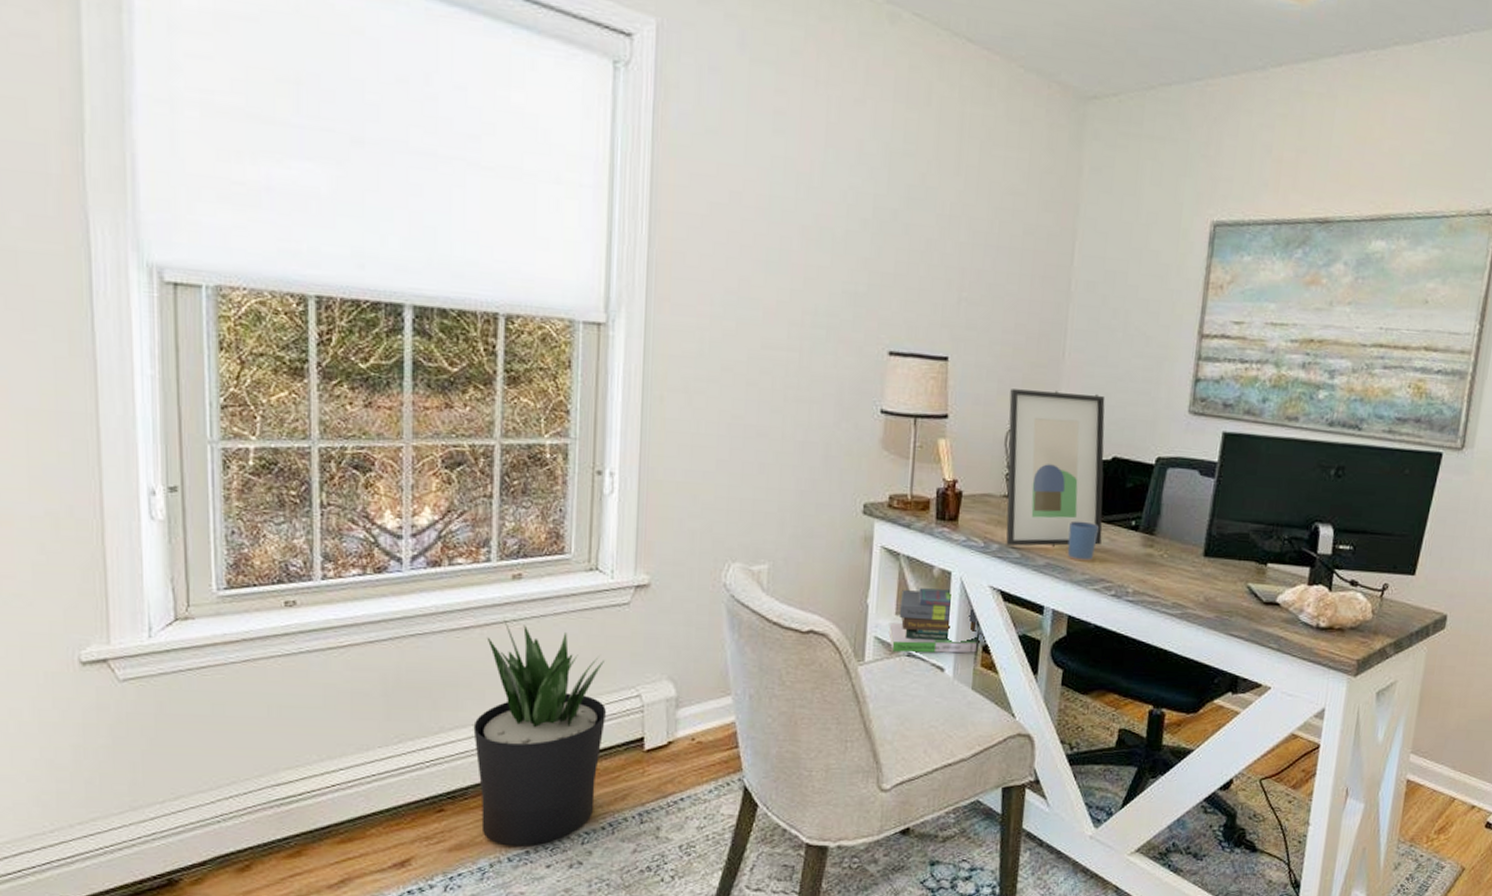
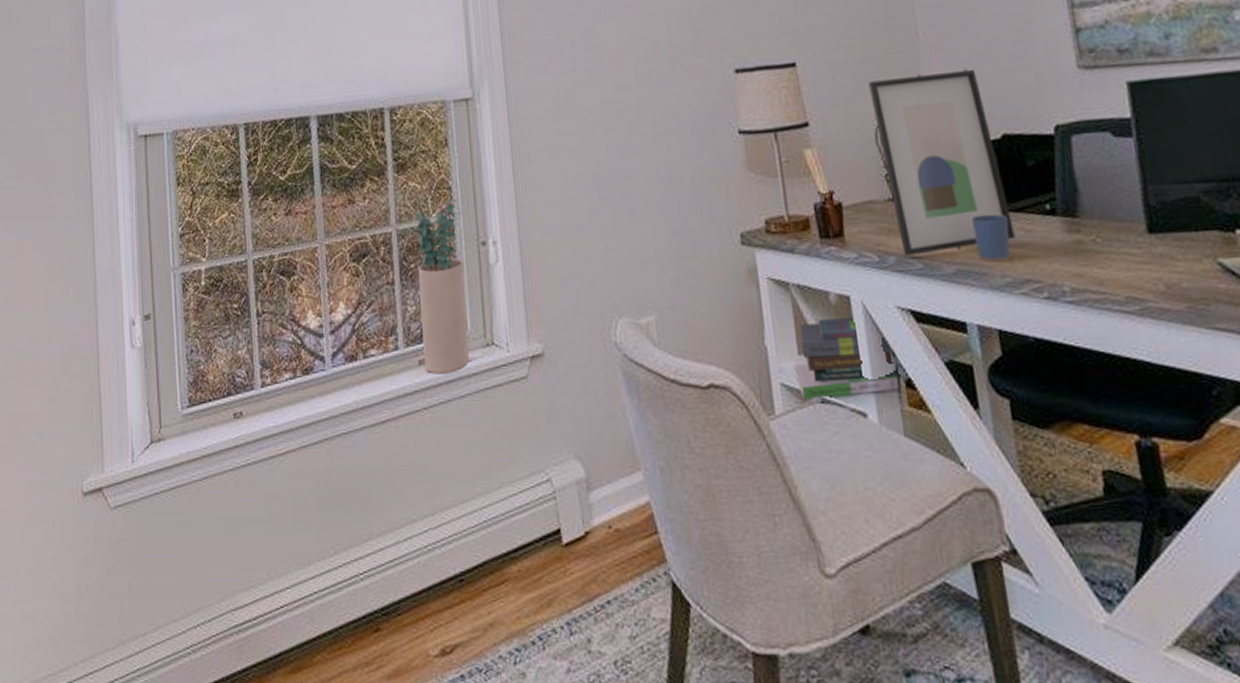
planter: present [473,618,607,846] -> none [398,407,522,670]
vase: none [518,415,575,592] -> present [416,191,470,376]

